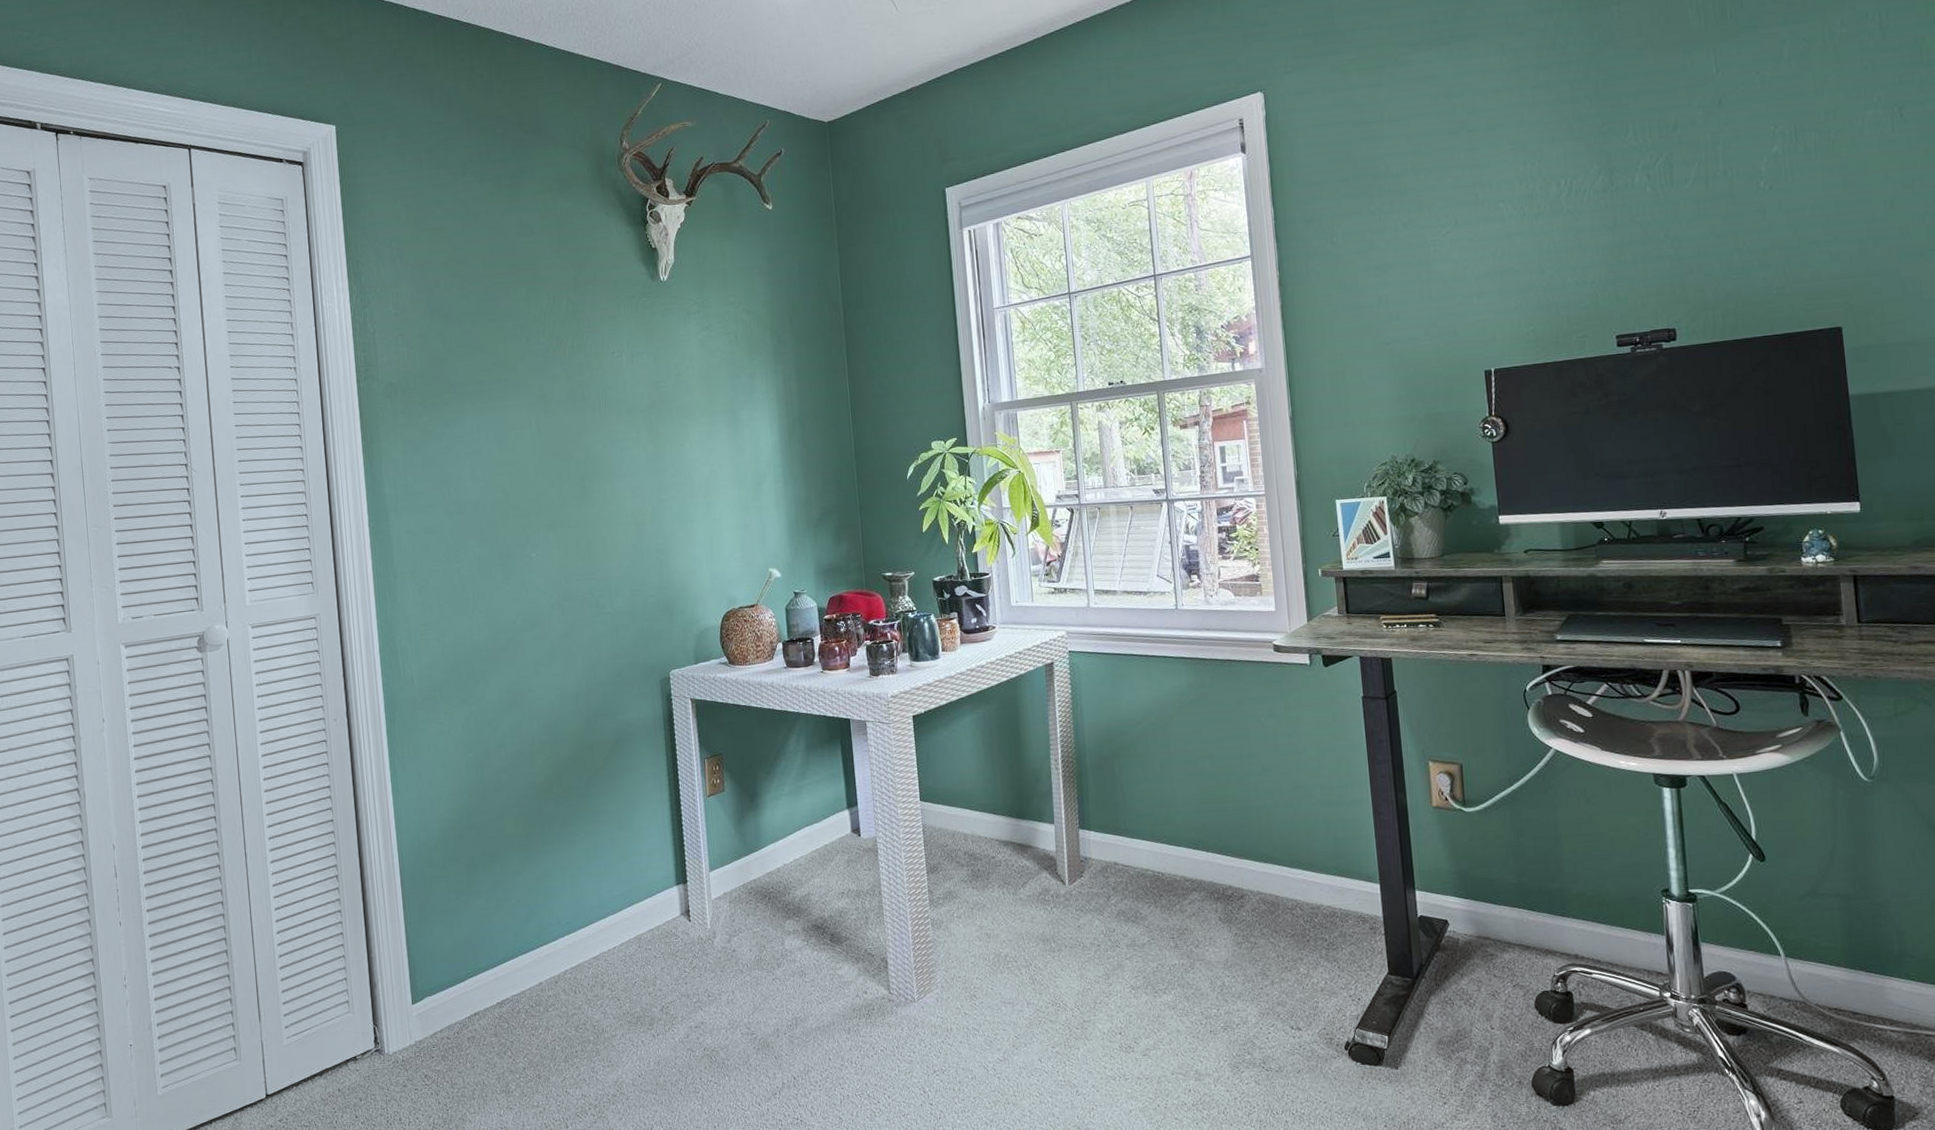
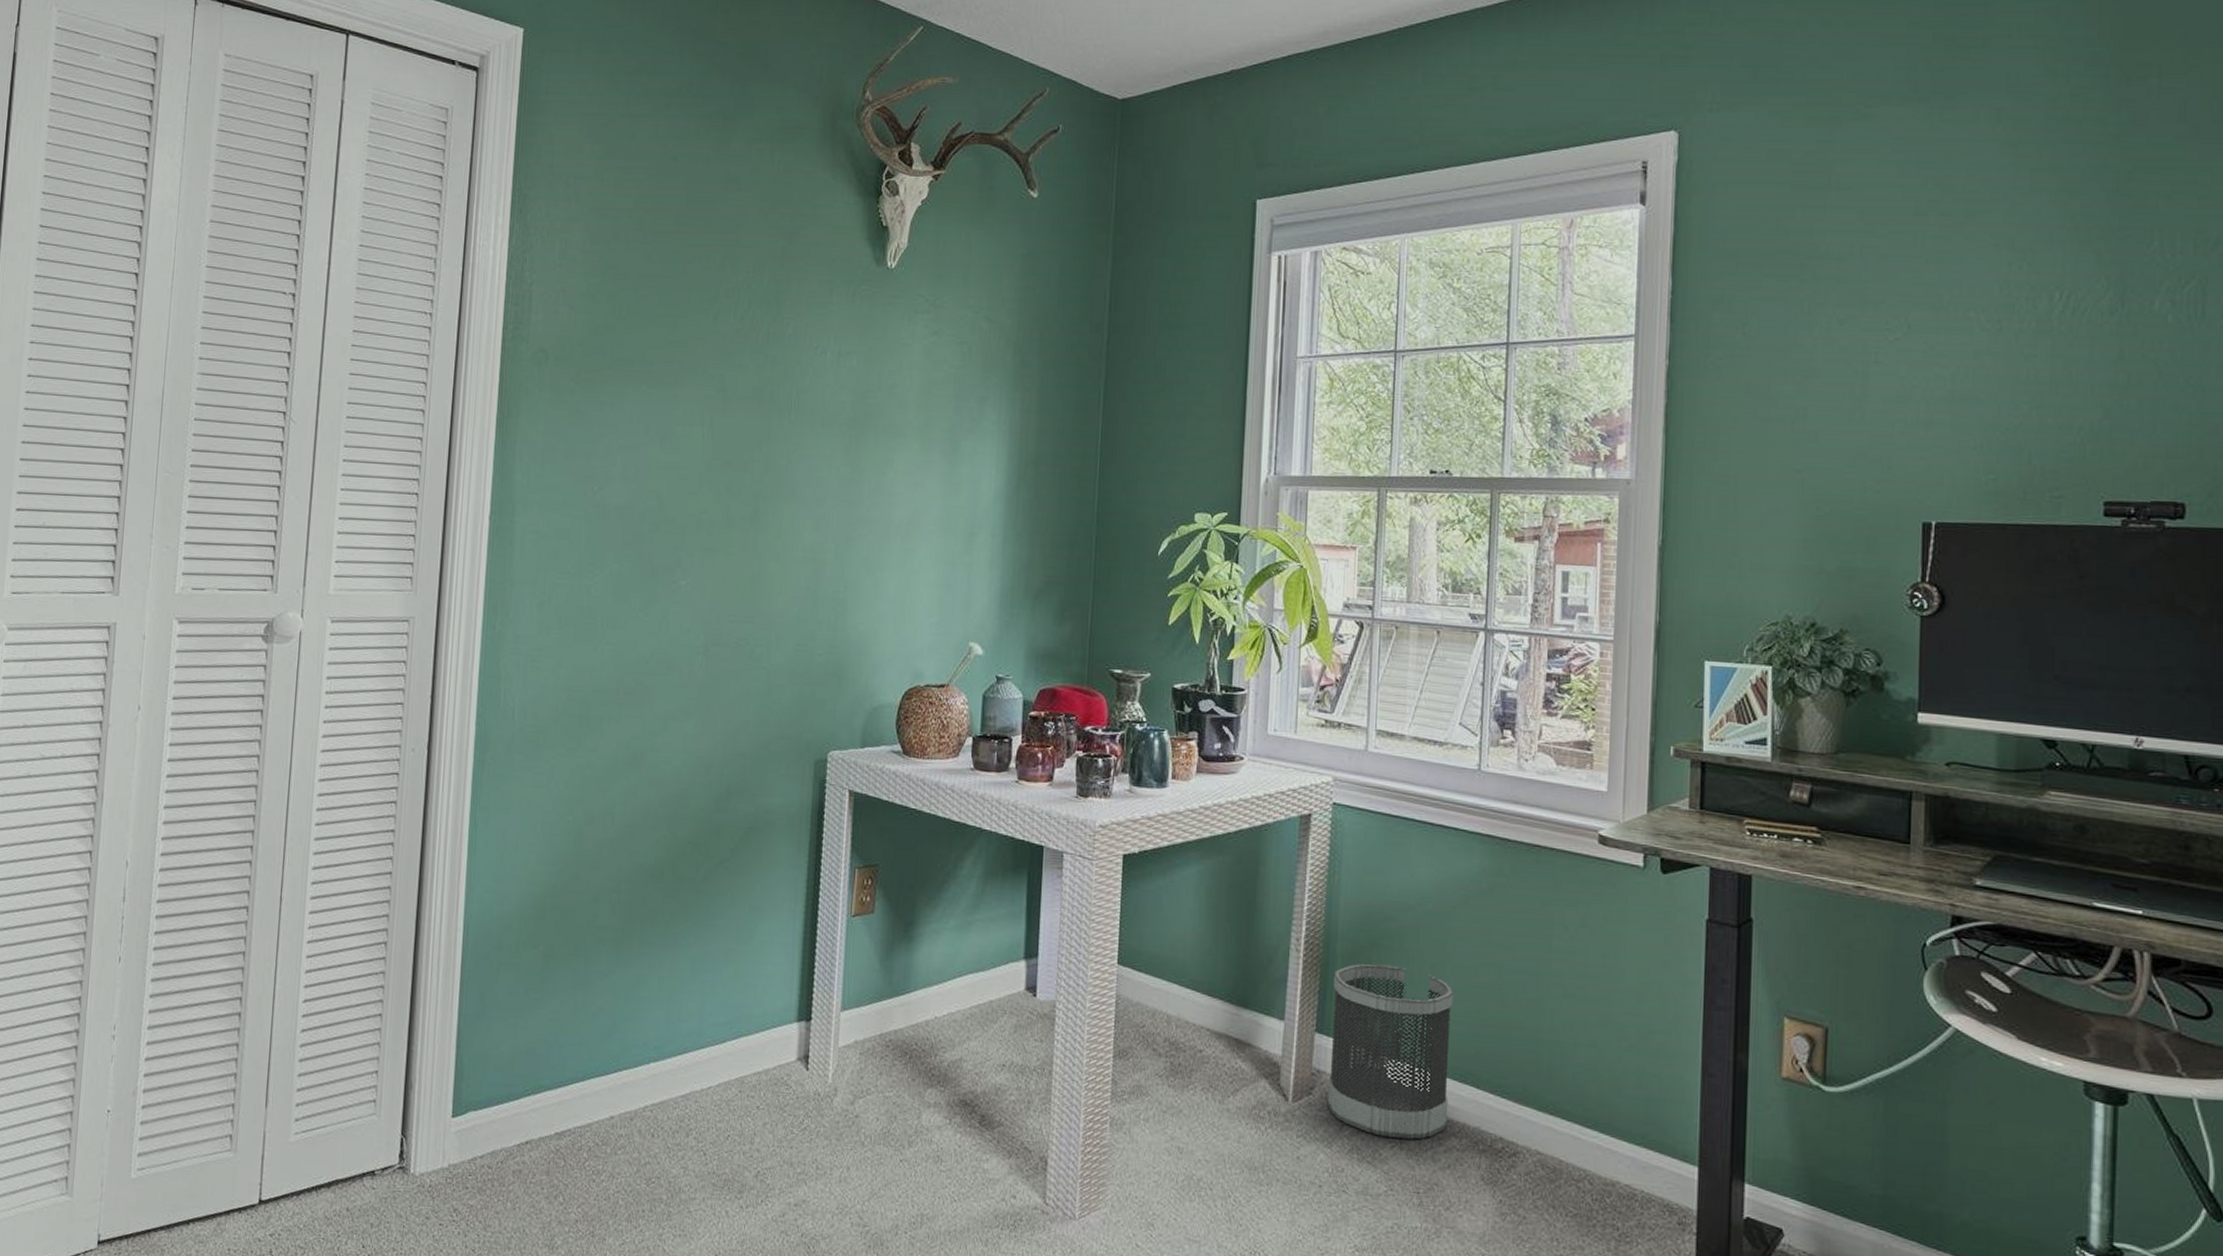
wastebasket: none [1087,768,1189,900] -> present [1327,963,1453,1139]

